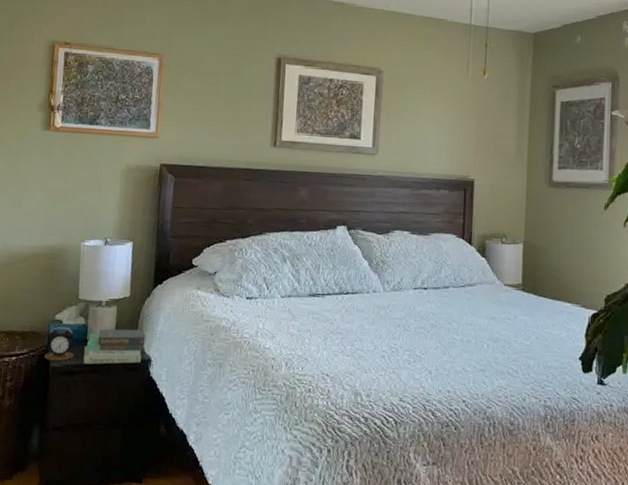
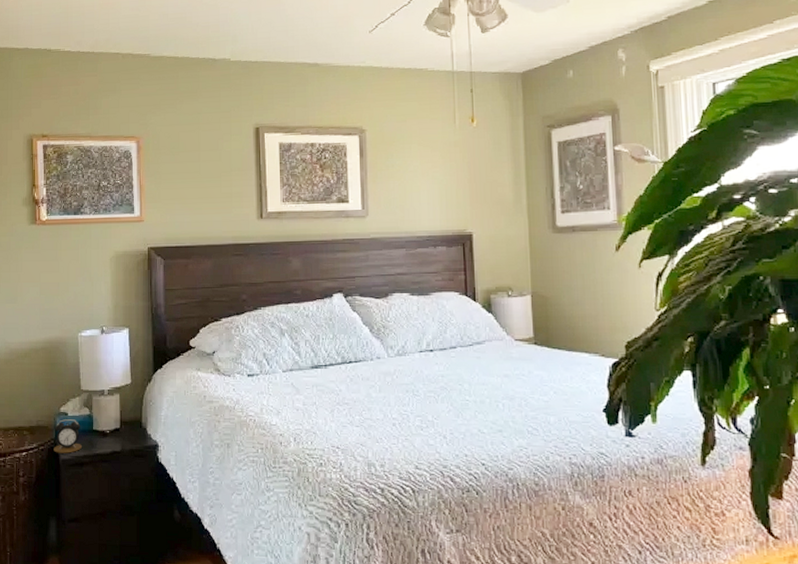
books: present [83,329,146,365] -> none [92,416,151,454]

